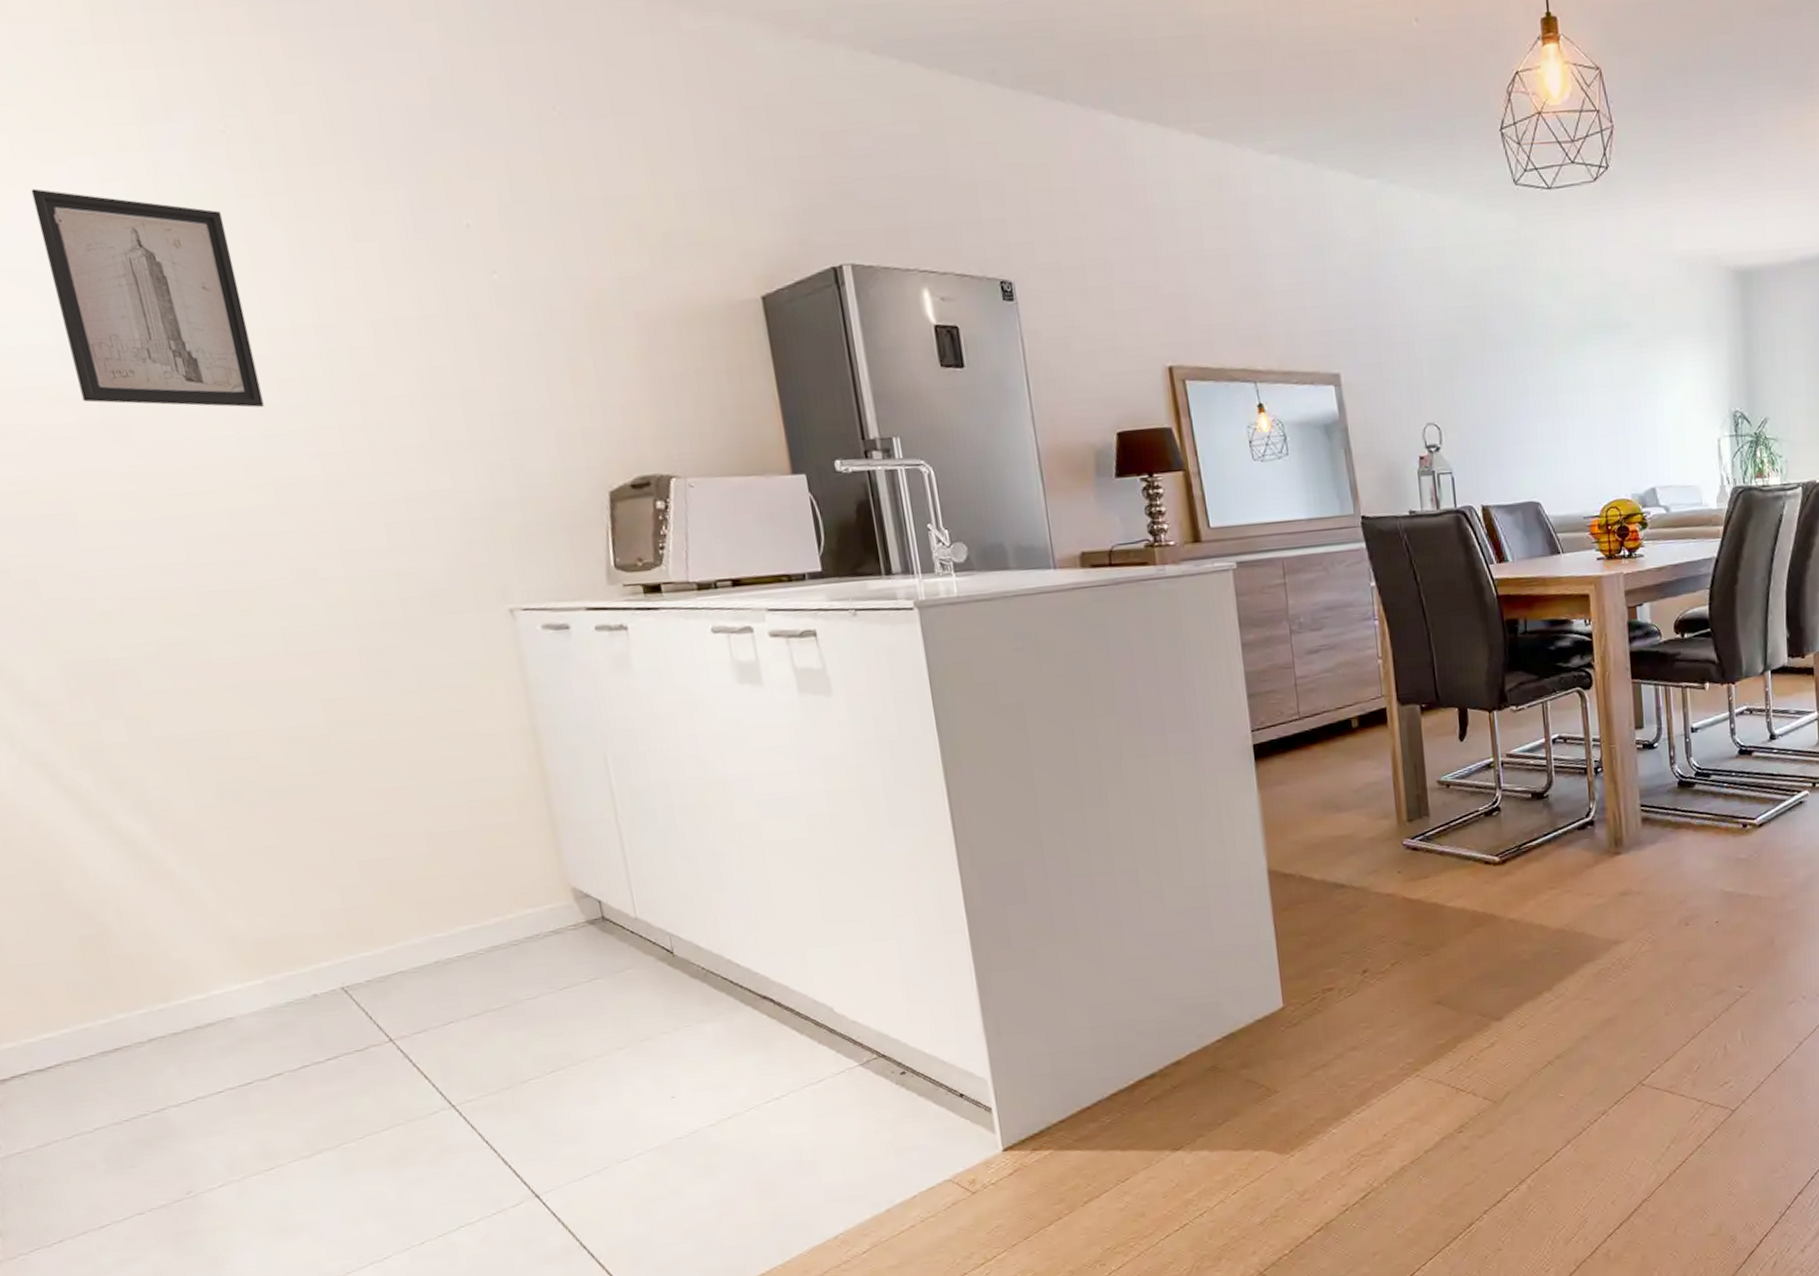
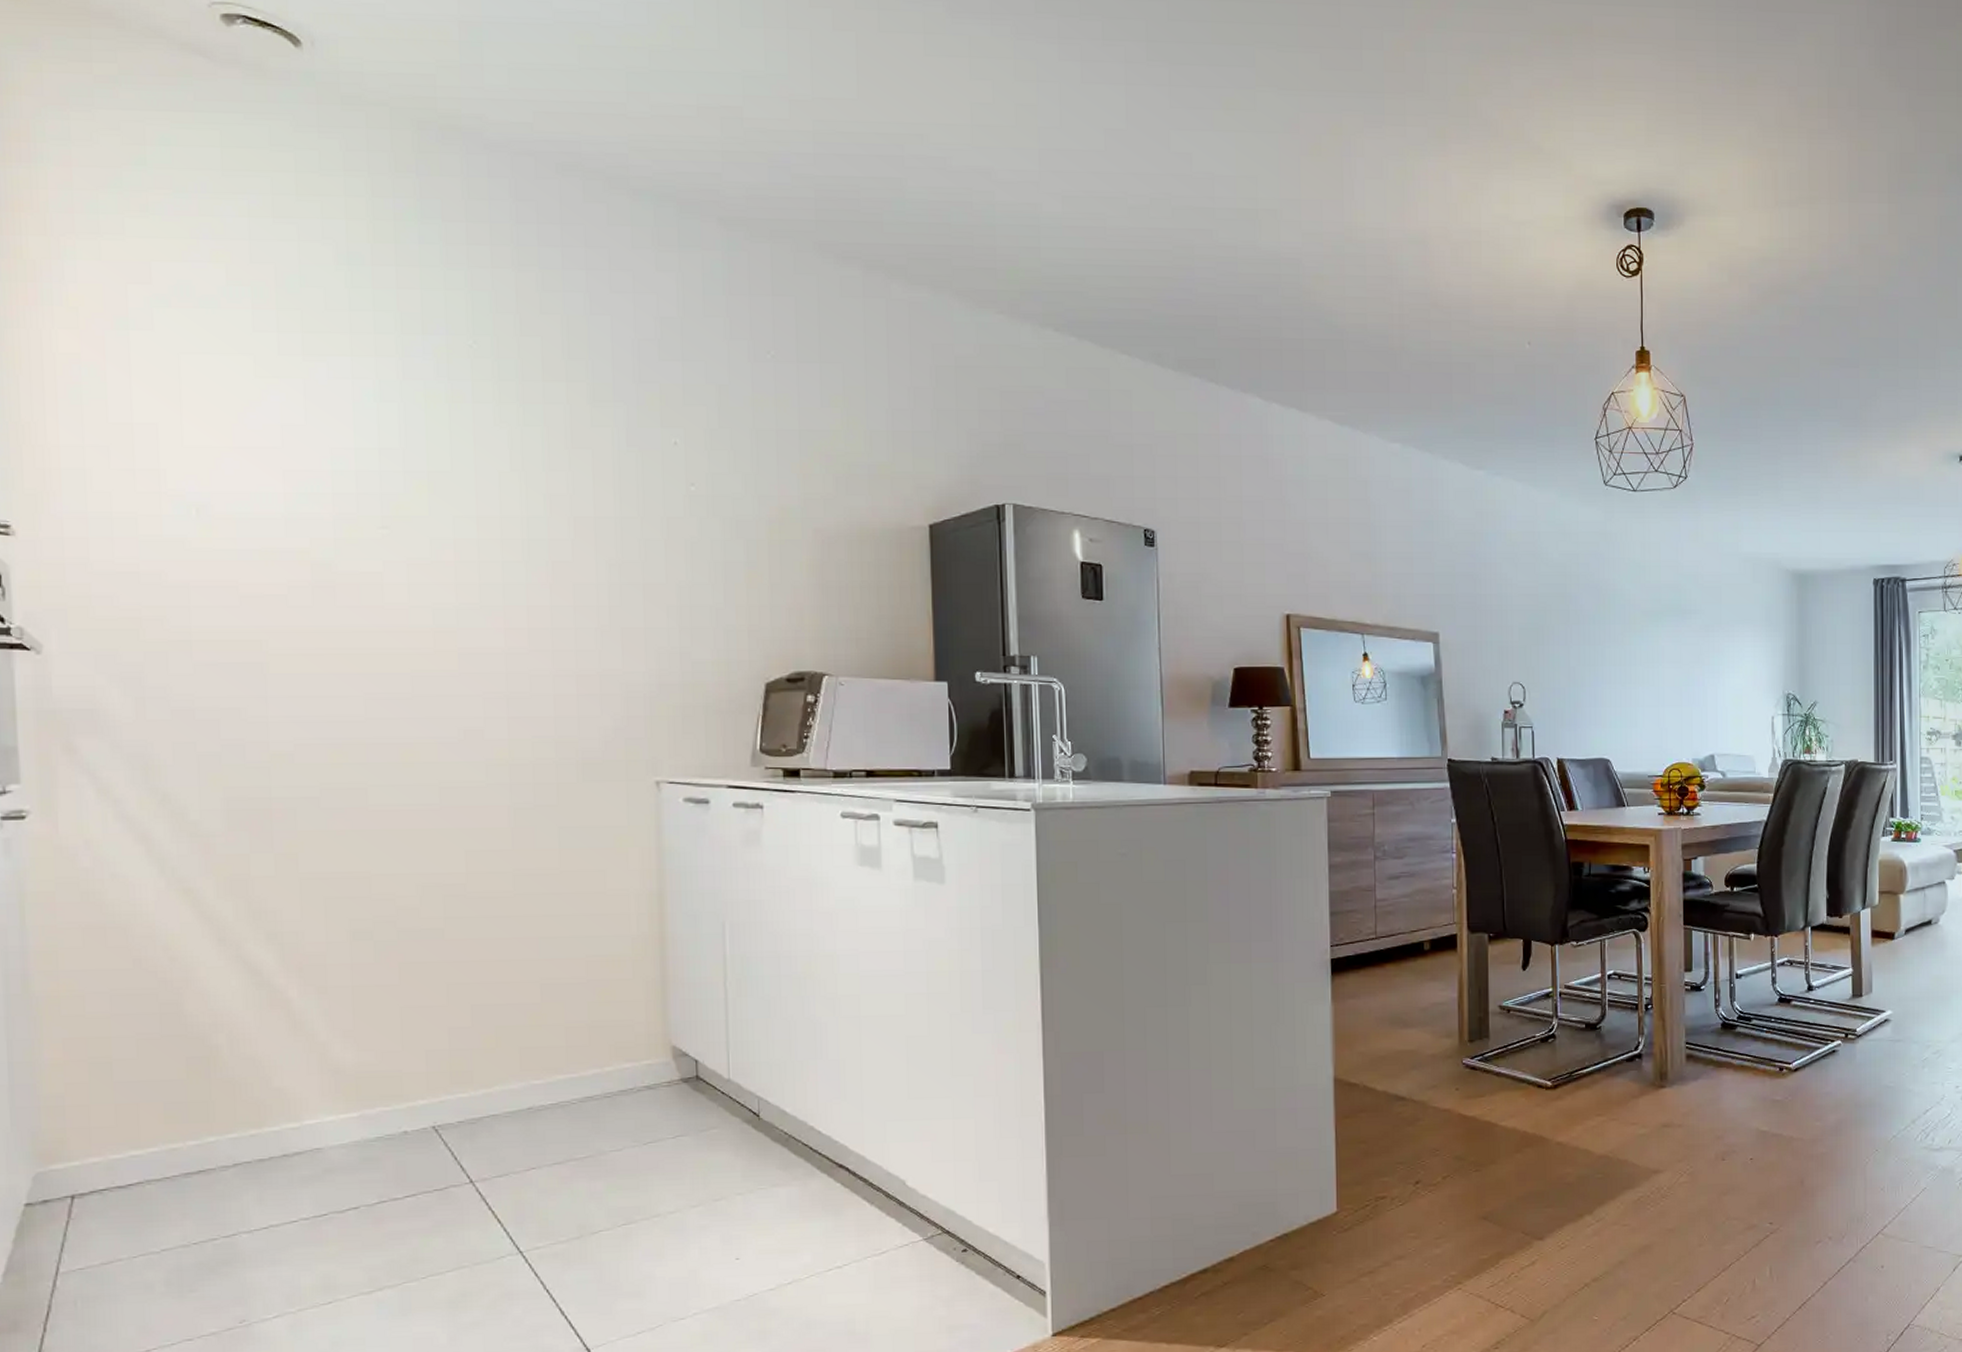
wall art: present [31,188,264,408] -> none [288,380,462,583]

